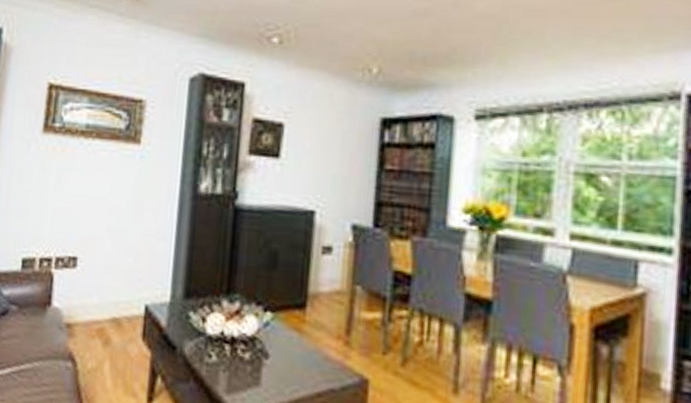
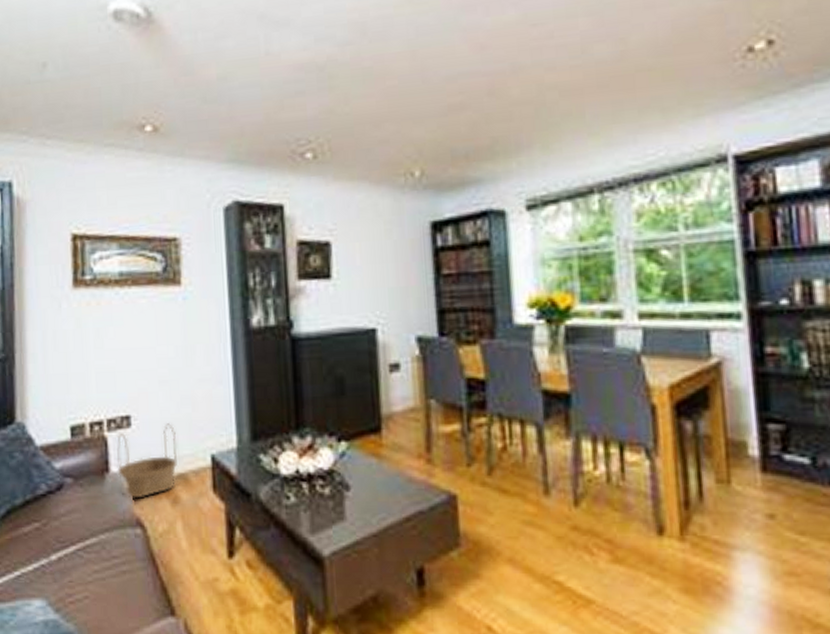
basket: none [58,269,117,335] -> present [117,423,178,499]

